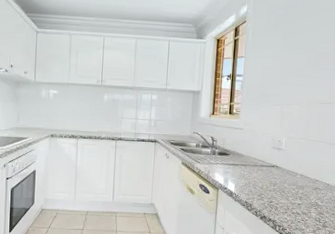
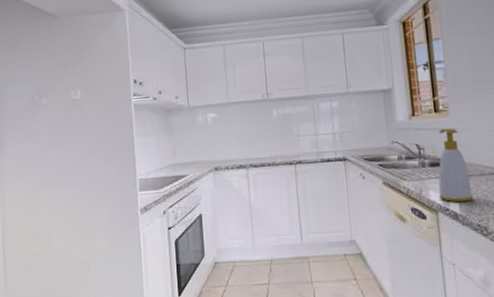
soap bottle: none [221,127,247,185] -> present [438,128,474,203]

